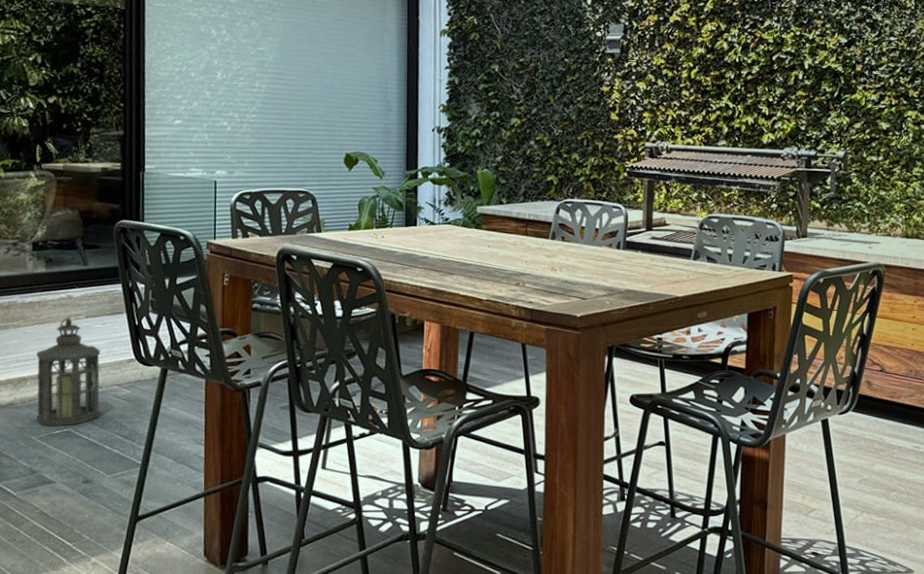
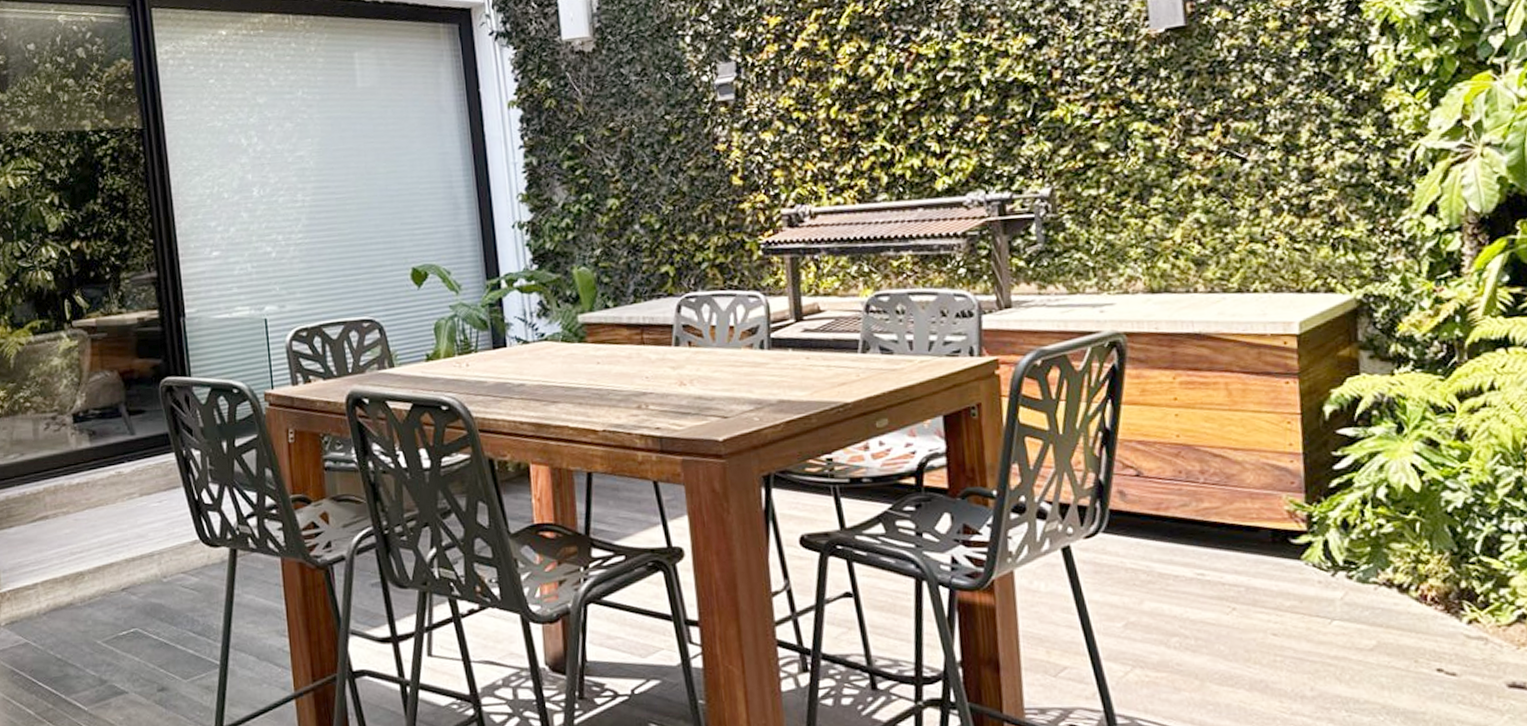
lantern: present [36,316,100,426] -> none [91,496,168,627]

